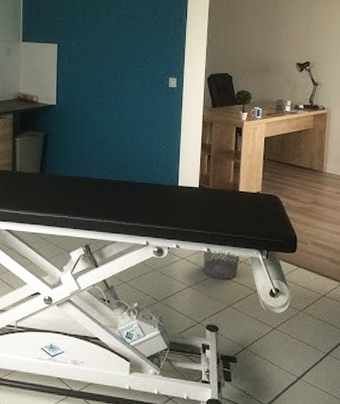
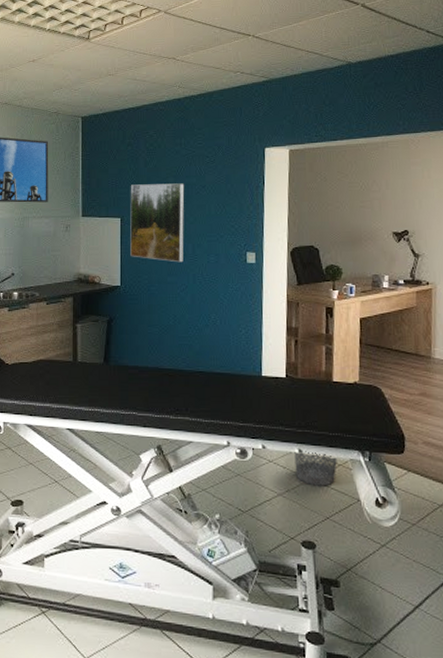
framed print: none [65,14,116,85] -> present [130,183,185,263]

